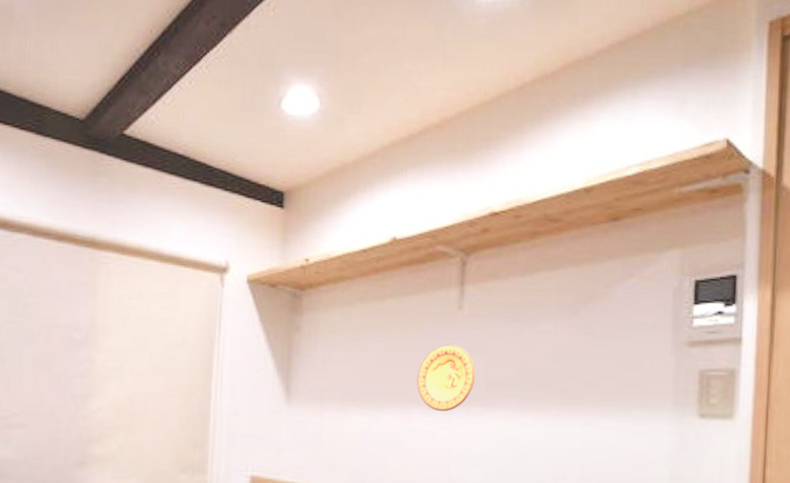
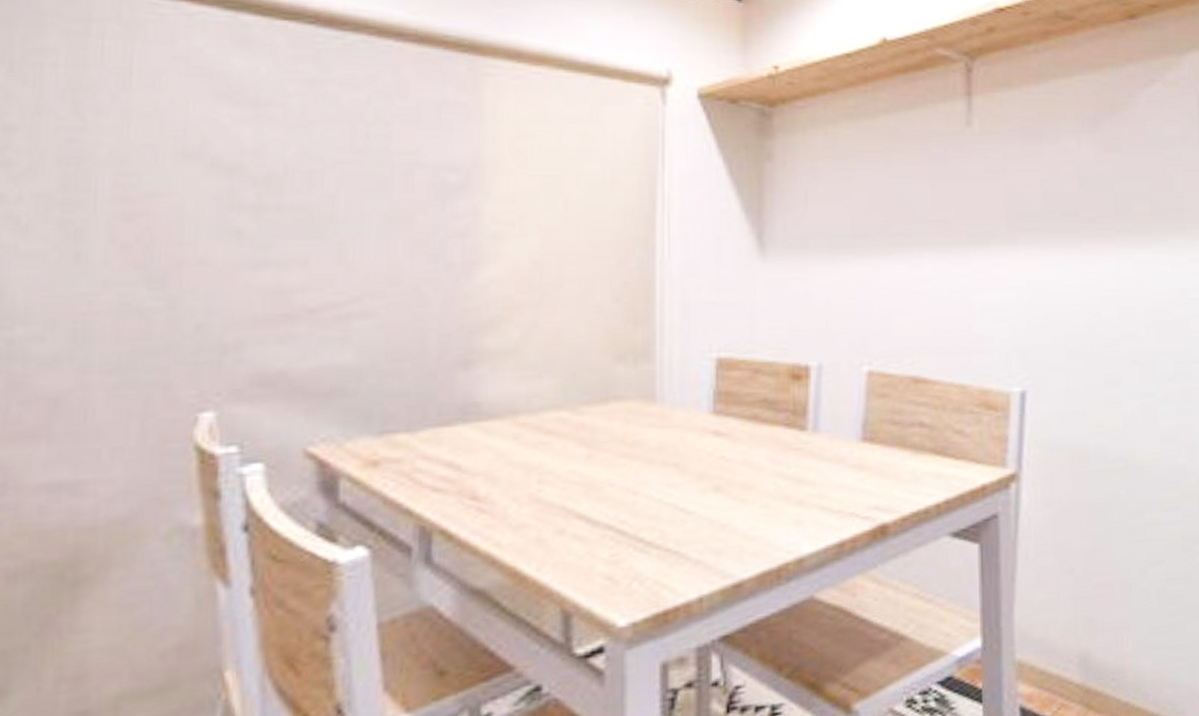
decorative plate: present [417,344,475,412] -> none [924,170,992,254]

